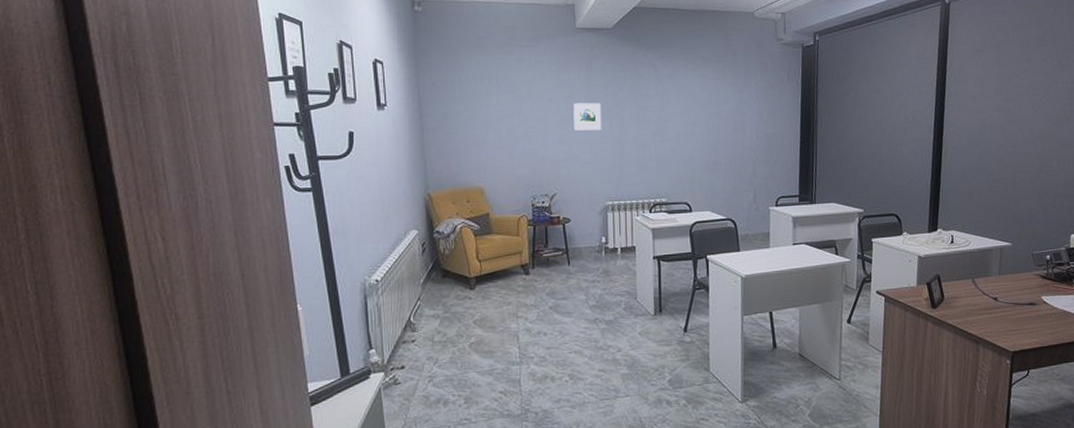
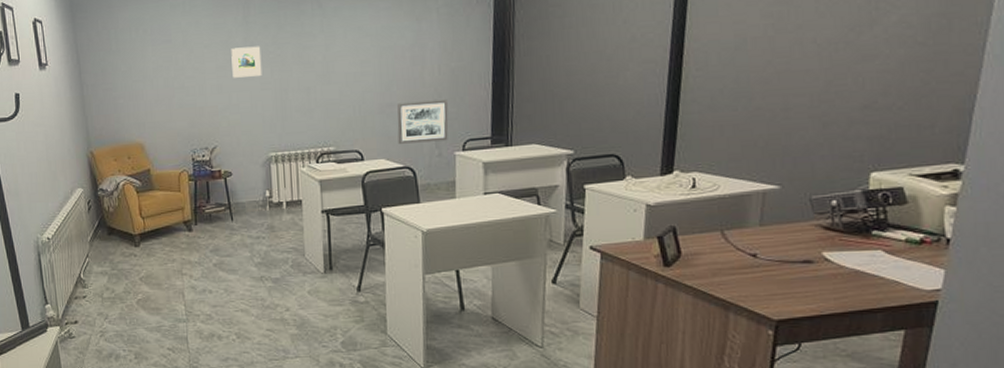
wall art: none [721,161,764,198] -> present [397,99,449,144]

